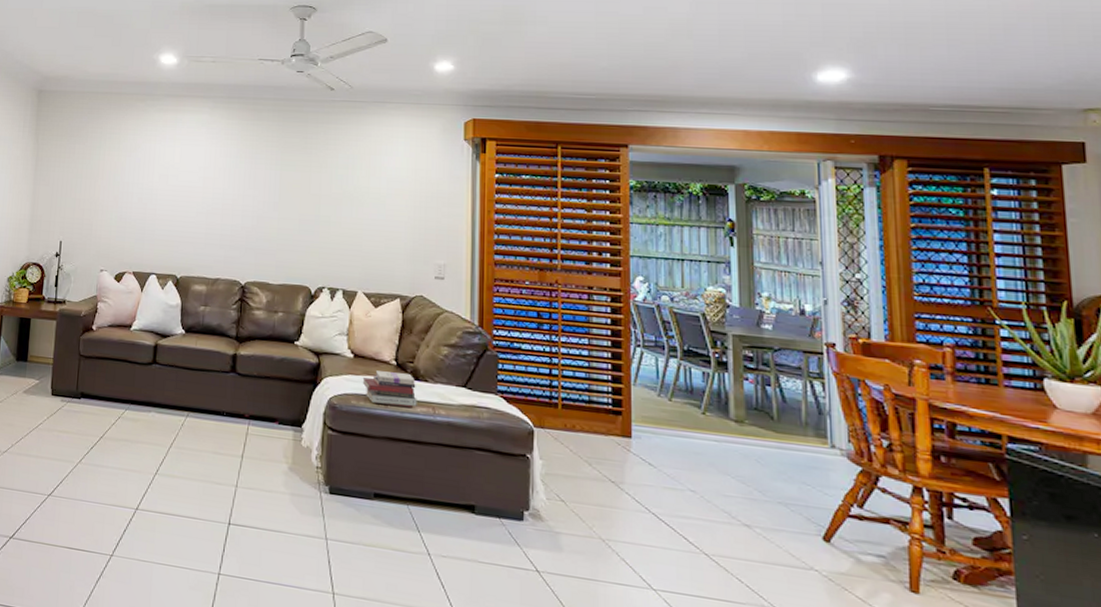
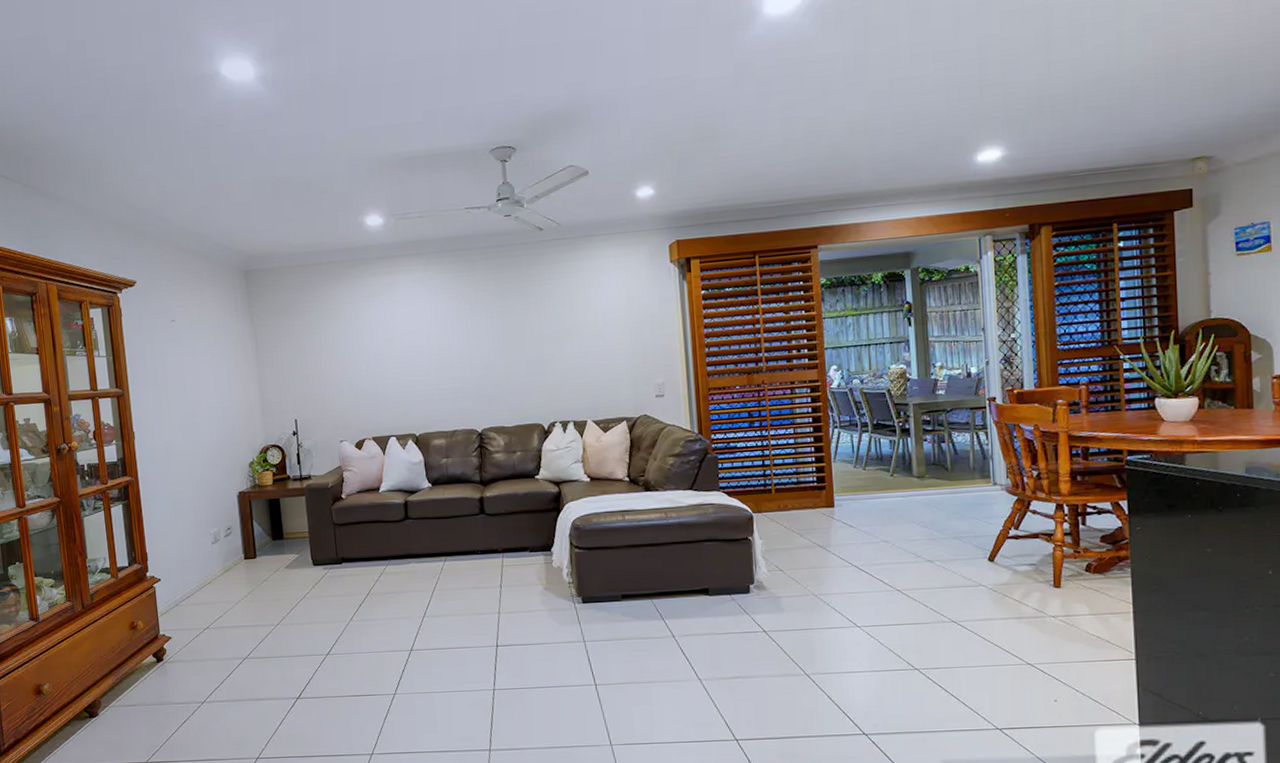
books: present [362,371,417,409] -> none [600,487,651,518]

